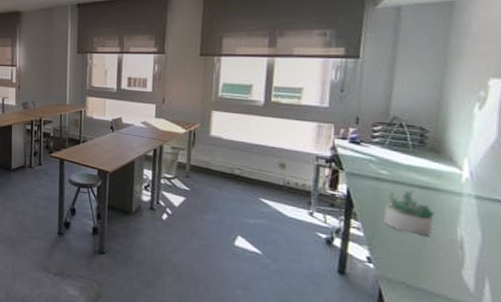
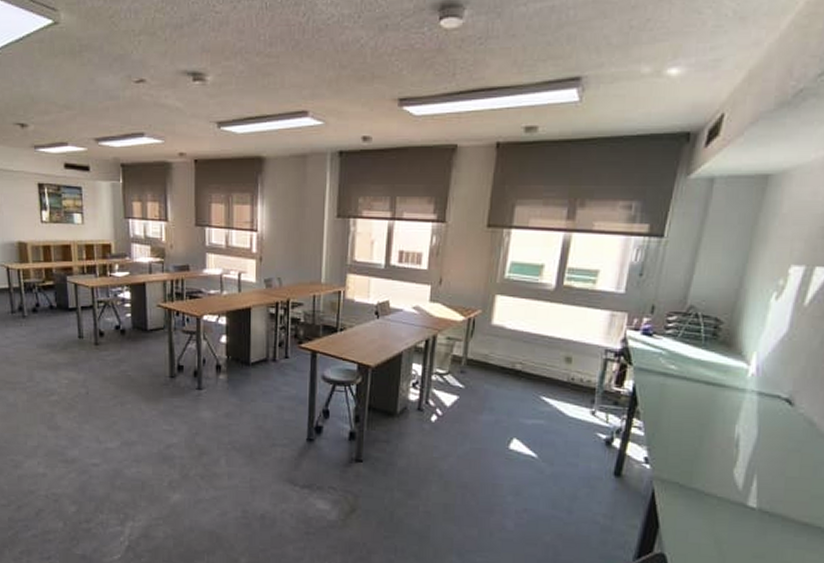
succulent plant: present [383,190,435,236] -> none [666,386,717,434]

